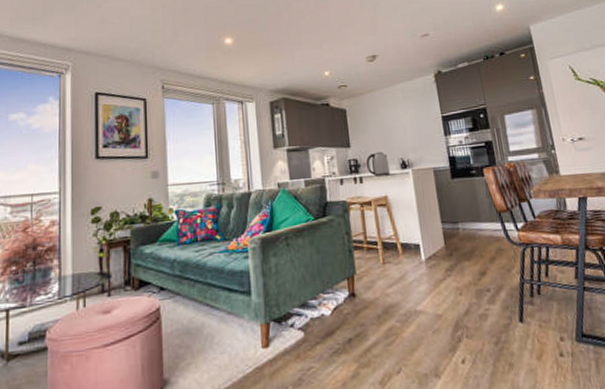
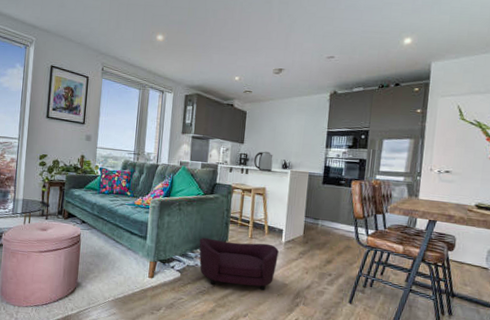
dog bed: none [320,266,423,339] -> present [199,238,279,291]

